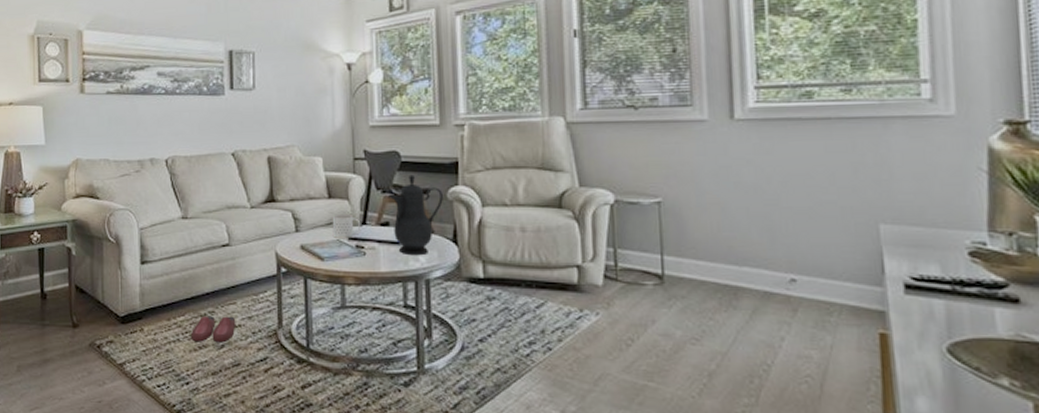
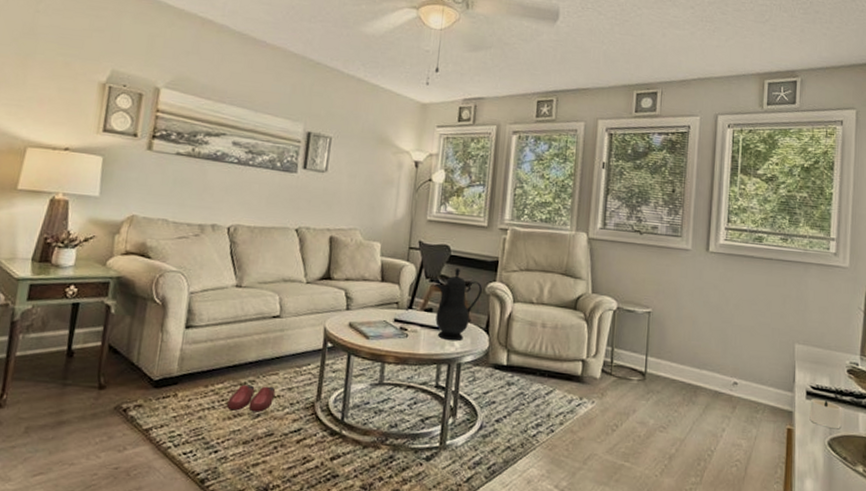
mug: present [332,213,361,239] -> none [380,296,408,321]
candle: none [911,293,967,331] -> present [809,398,842,430]

